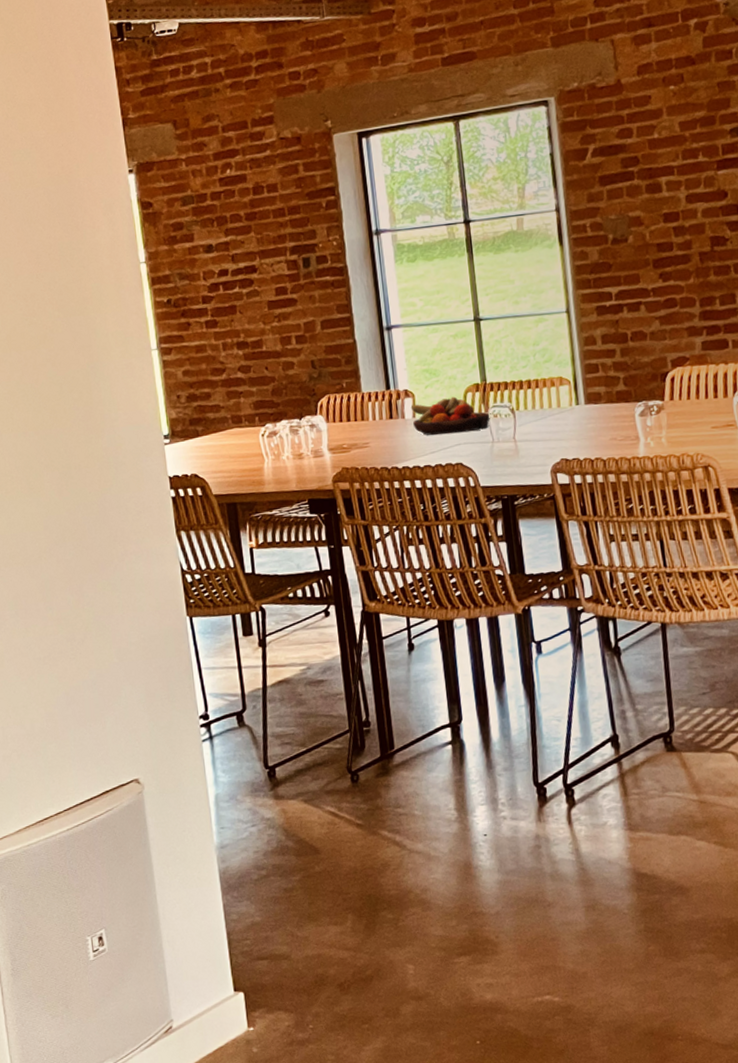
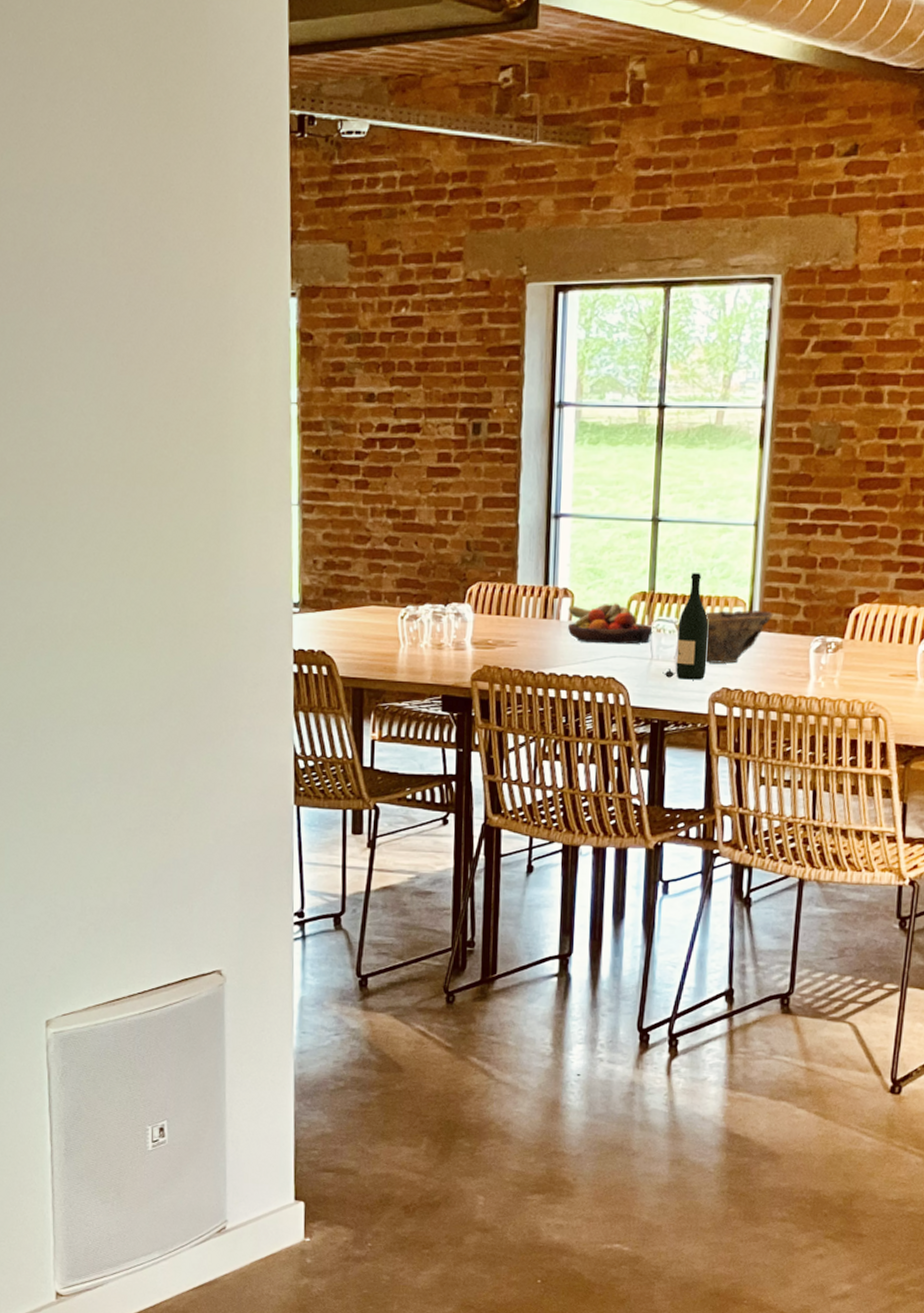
wine bottle: none [505,360,544,457] -> present [662,573,709,680]
bowl: none [535,385,597,439] -> present [705,610,773,664]

